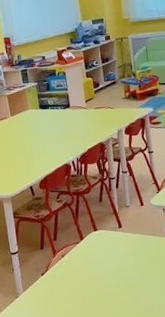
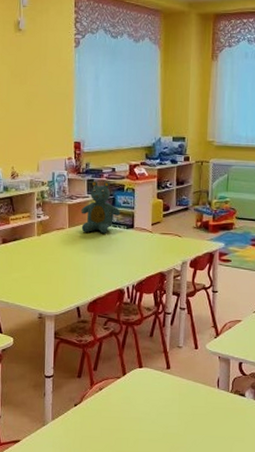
teddy bear: none [19,69,56,118] -> present [81,180,121,233]

